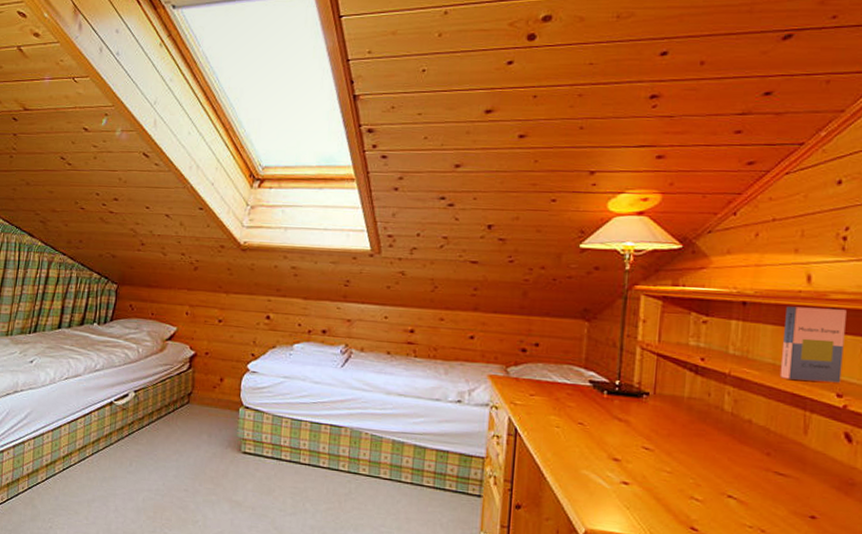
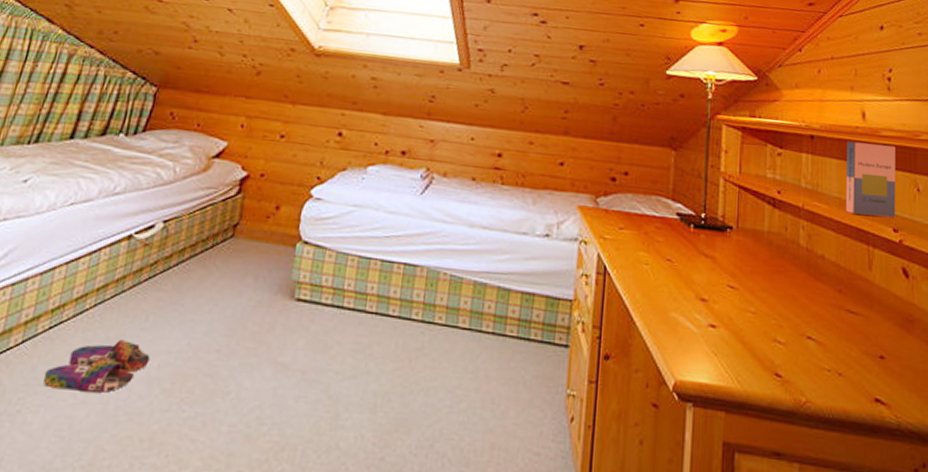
slippers: none [64,479,136,517] -> present [43,338,150,393]

